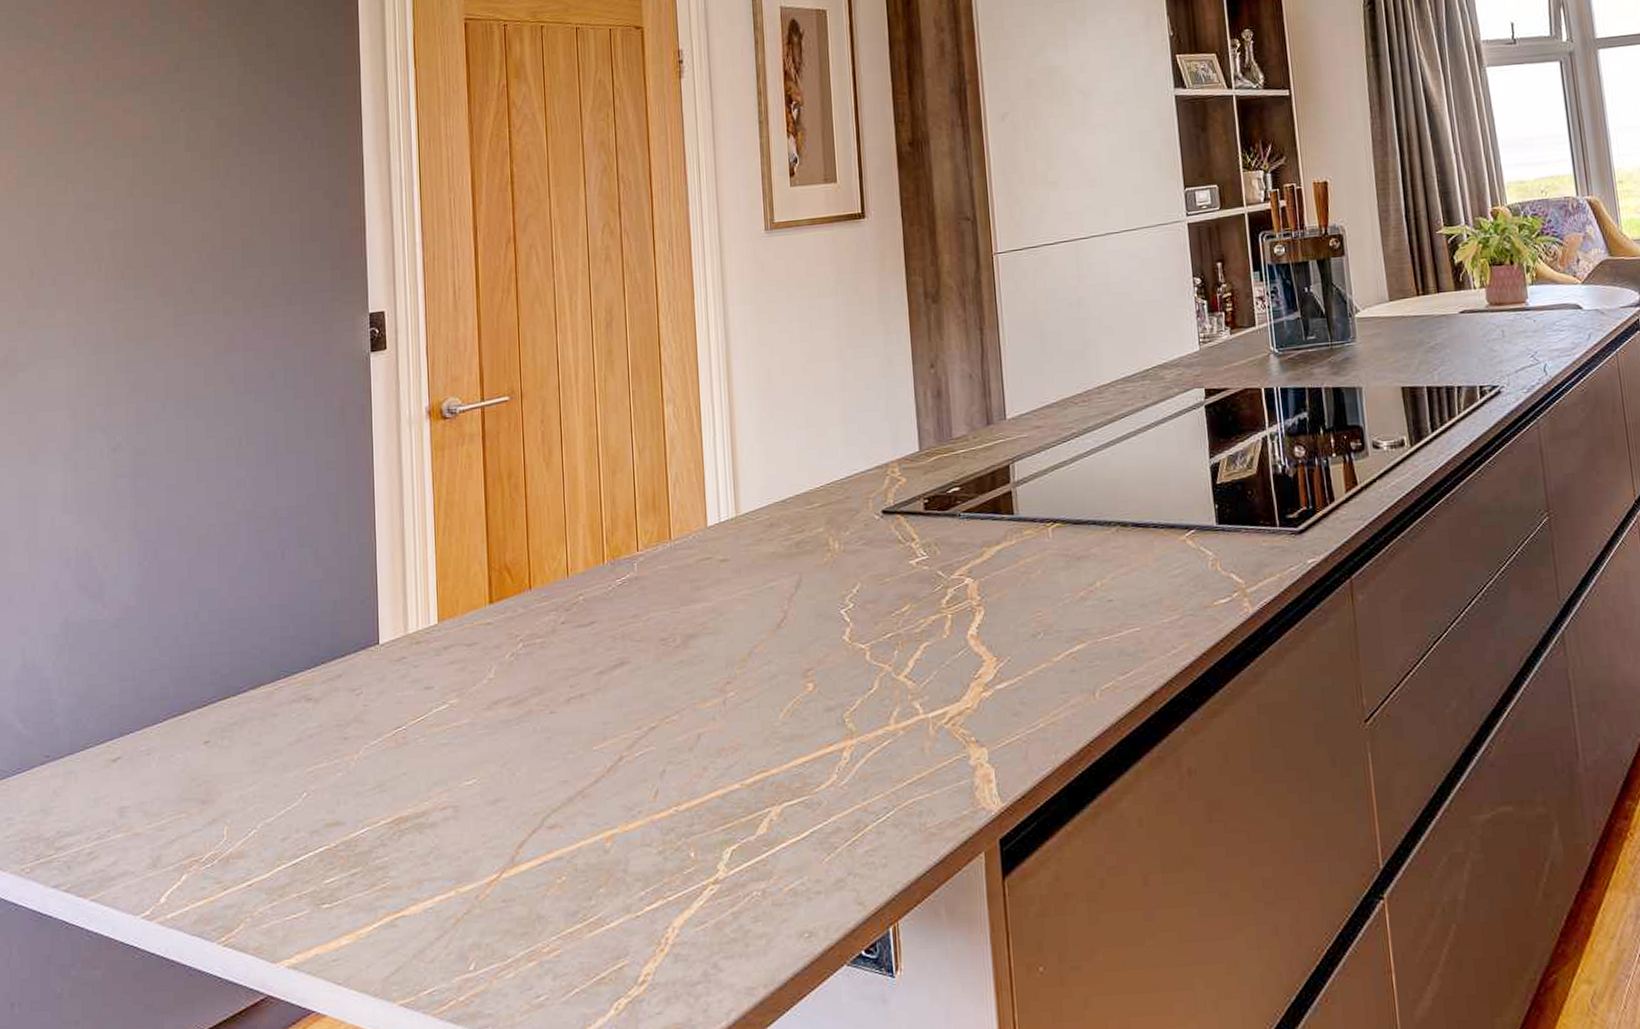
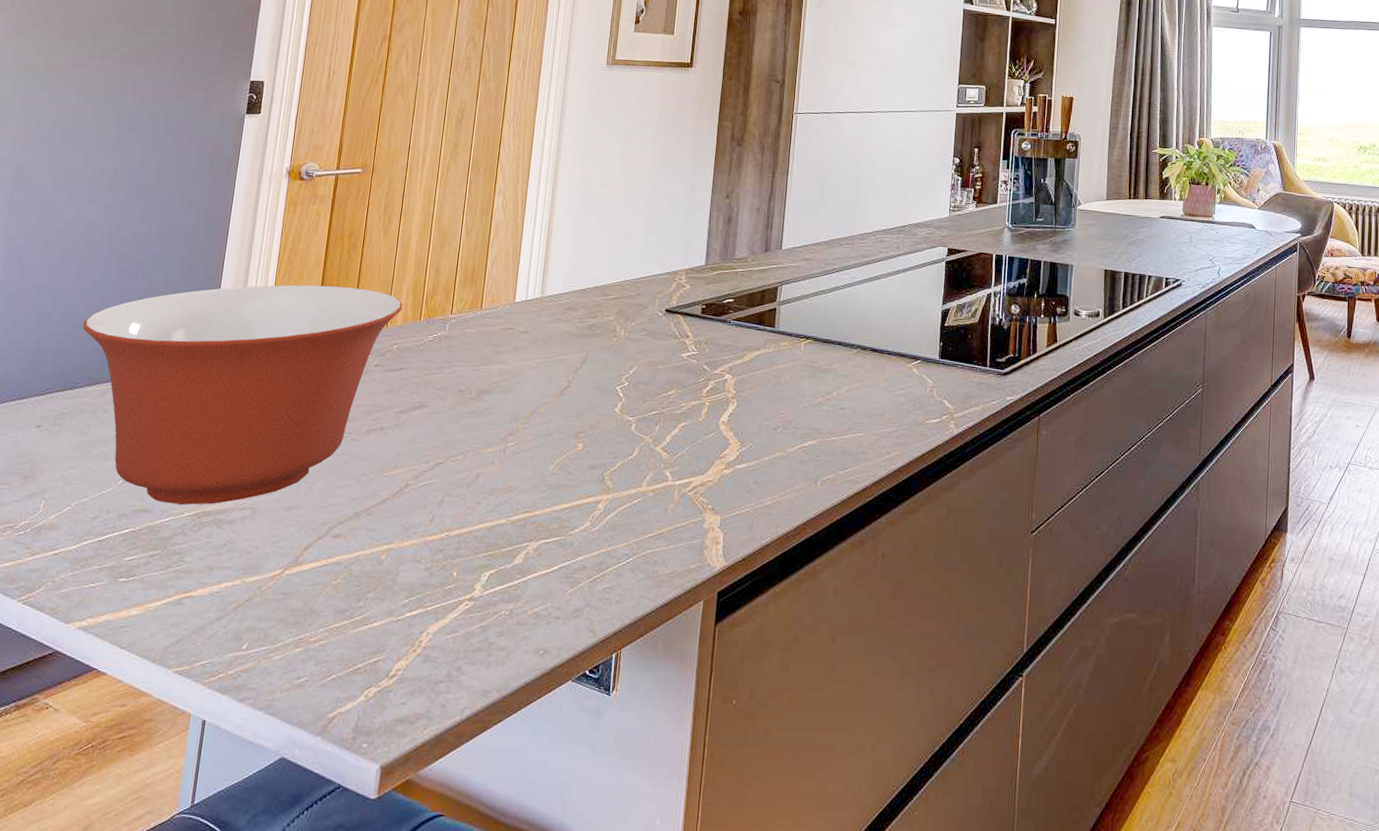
mixing bowl: none [235,535,582,813] -> present [83,285,403,505]

